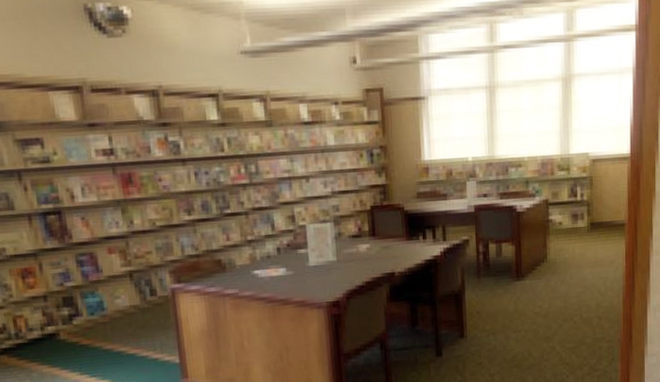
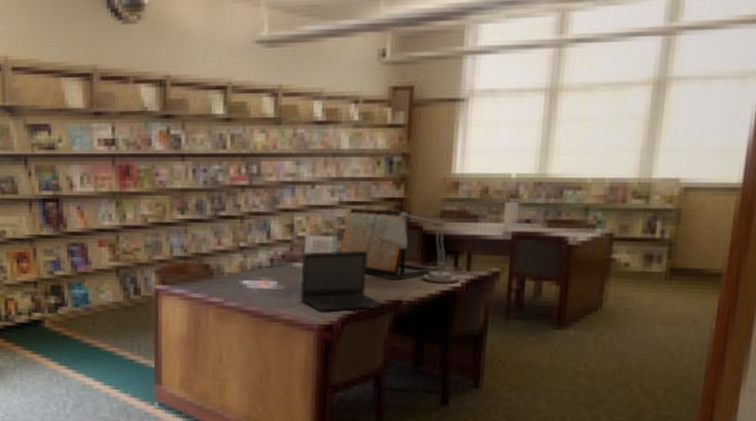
laptop: none [305,232,384,291] -> present [300,250,388,313]
book stand: none [338,195,421,255] -> present [341,208,438,279]
desk lamp: none [369,196,439,254] -> present [378,212,460,284]

